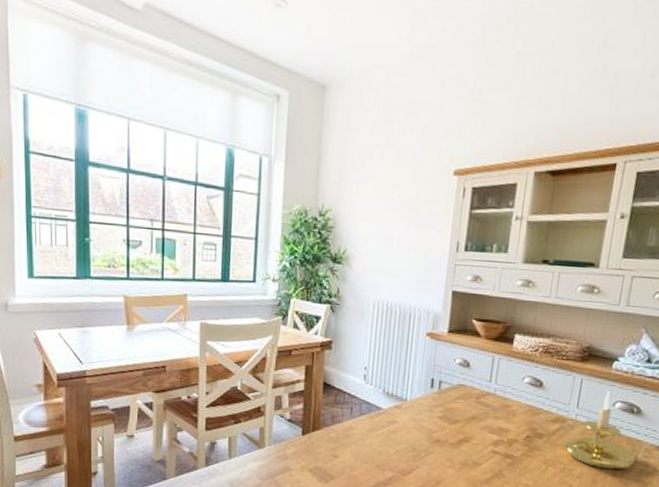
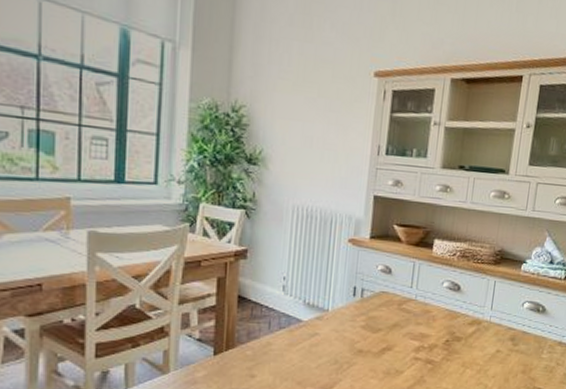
candle holder: present [564,390,635,470] -> none [480,291,541,367]

